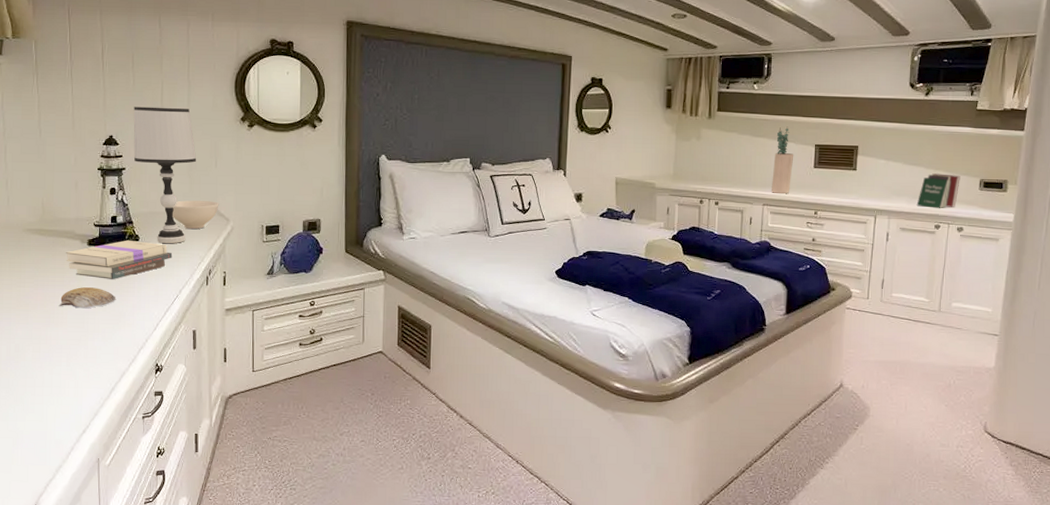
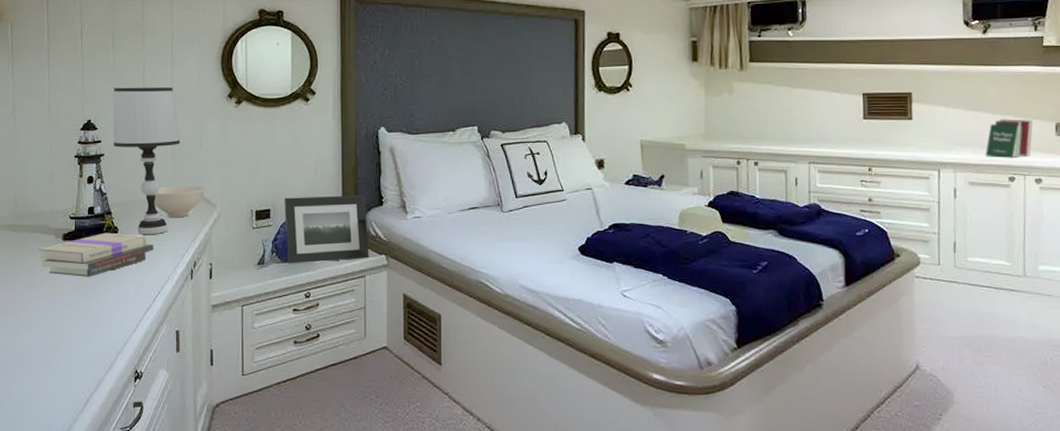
seashell: present [58,287,117,309] -> none [29,287,93,311]
picture frame: none [292,215,369,276] -> present [284,195,369,264]
vase: present [772,126,794,194] -> none [817,75,840,150]

